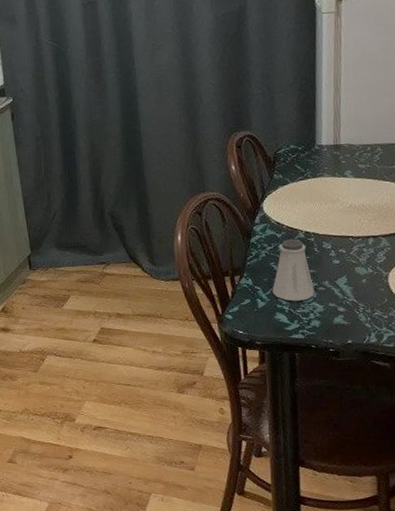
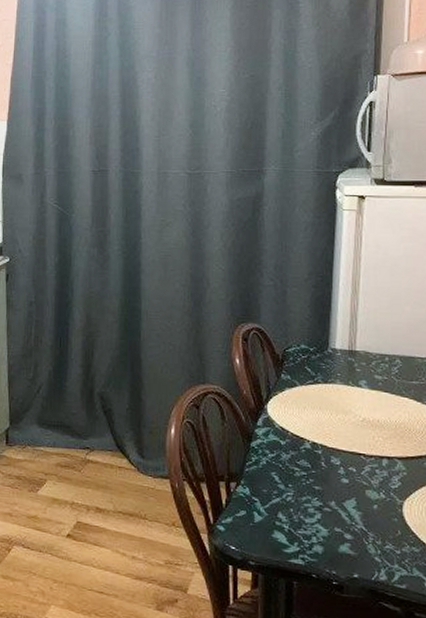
saltshaker: present [272,238,314,301] -> none [272,448,318,521]

